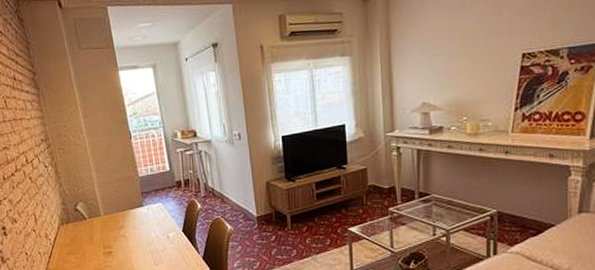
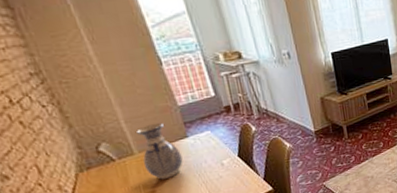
vase: none [105,190,136,242] -> present [136,123,183,180]

